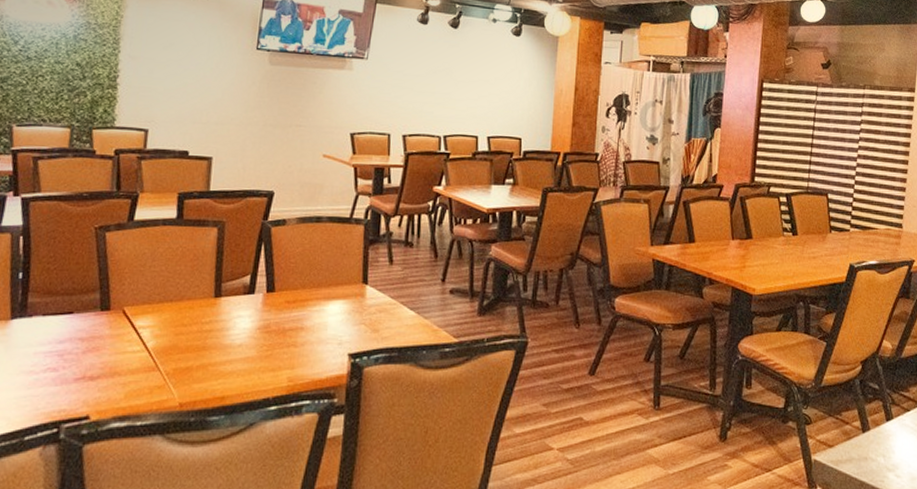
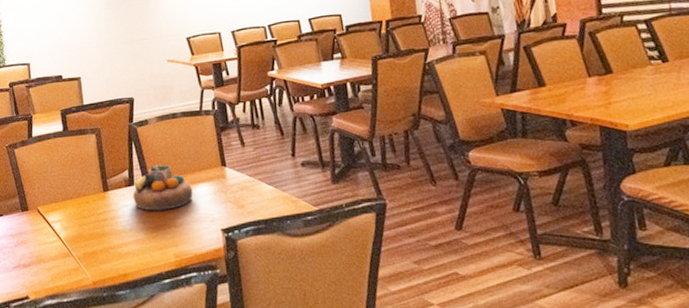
decorative bowl: none [250,273,324,327] -> present [132,164,193,211]

